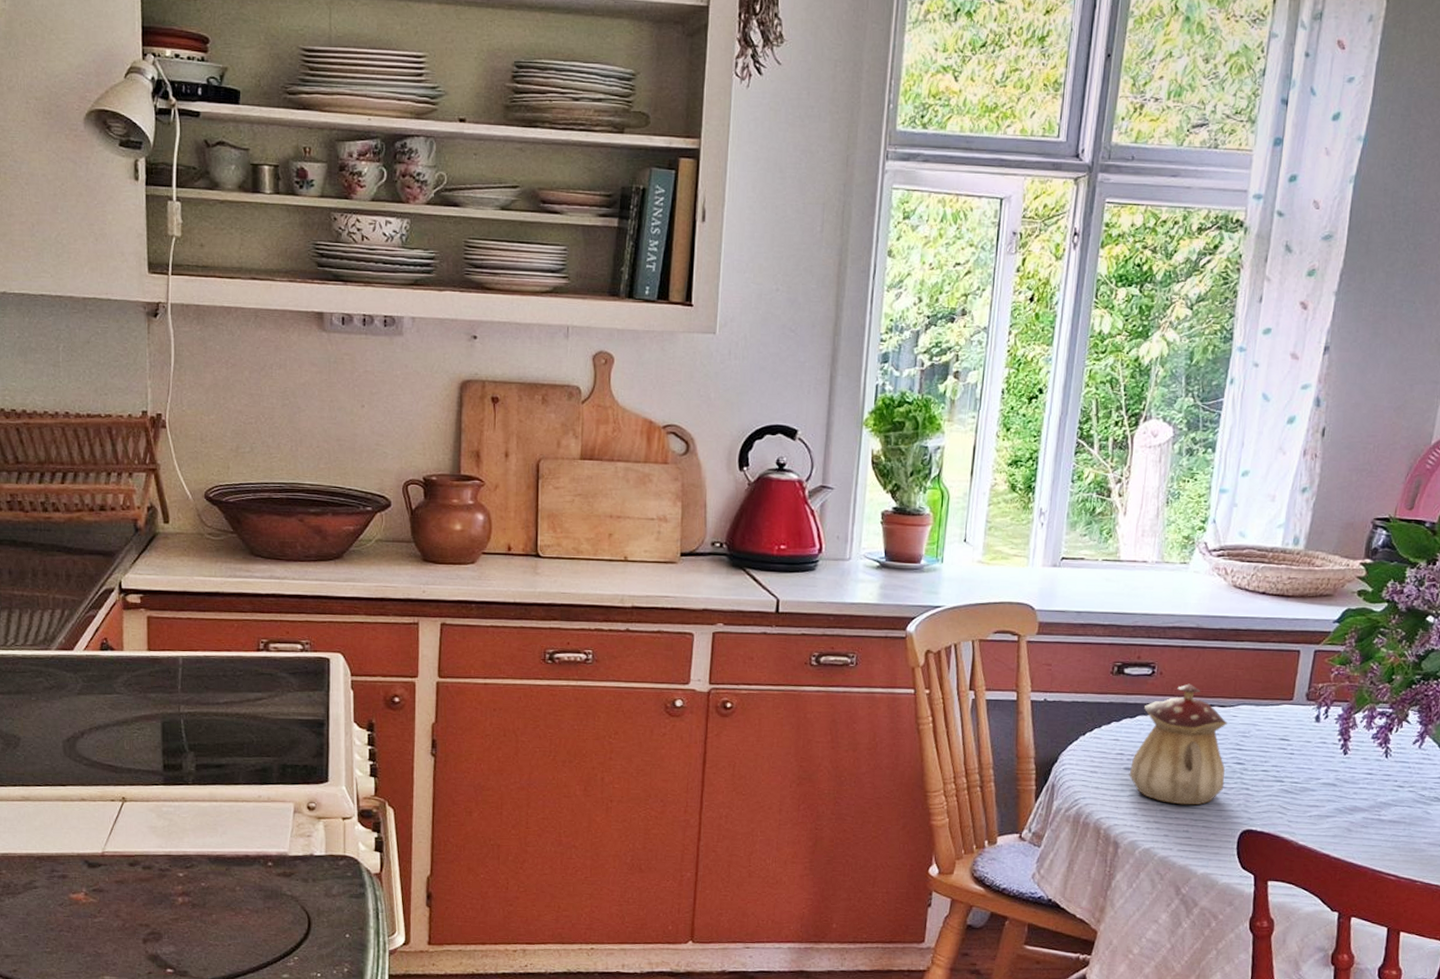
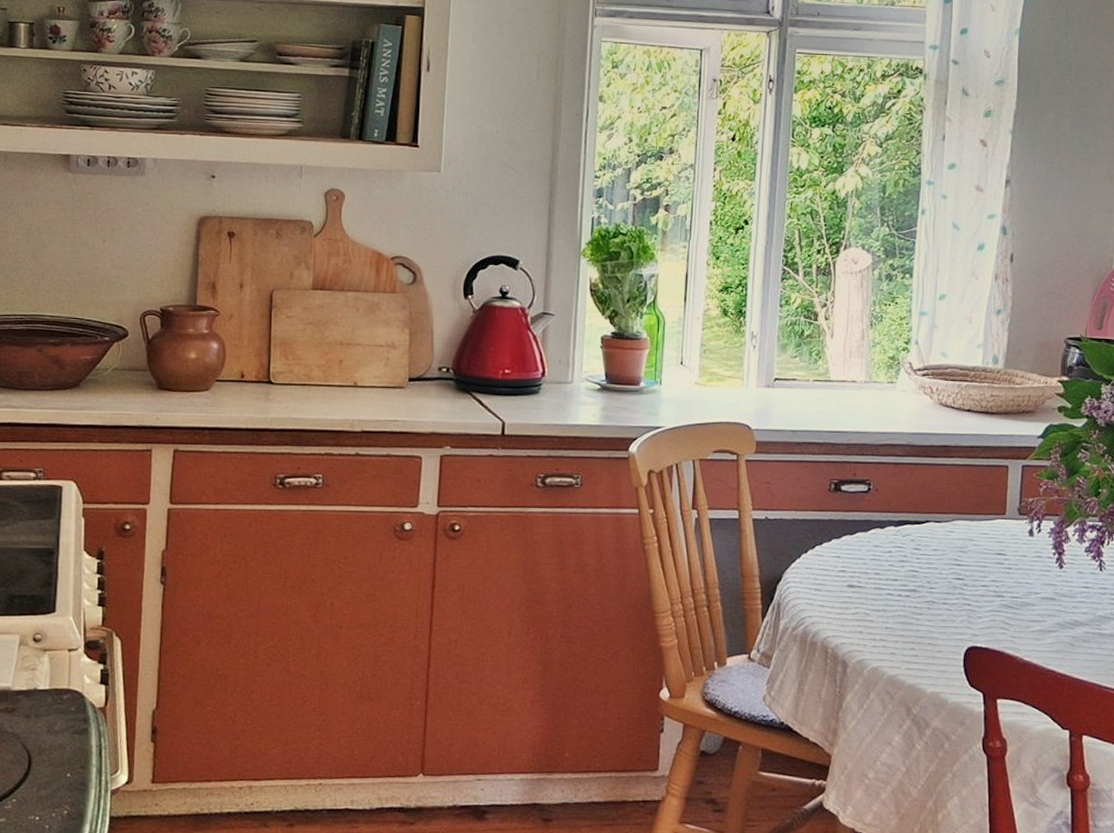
teapot: present [1129,683,1227,805] -> none [852,500,945,622]

